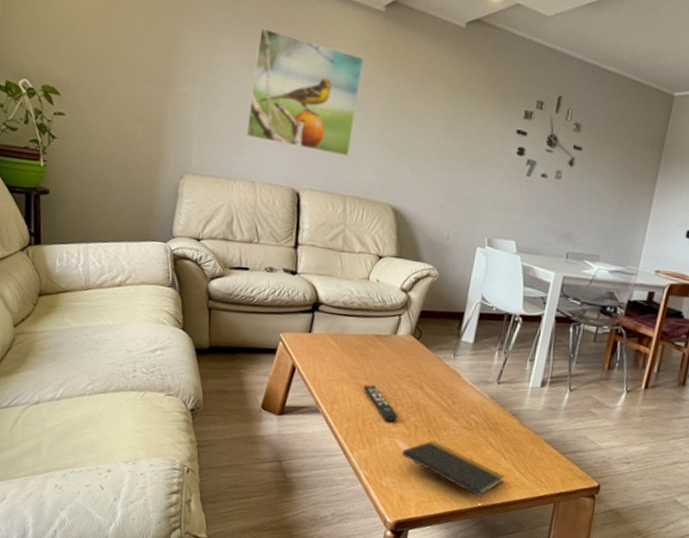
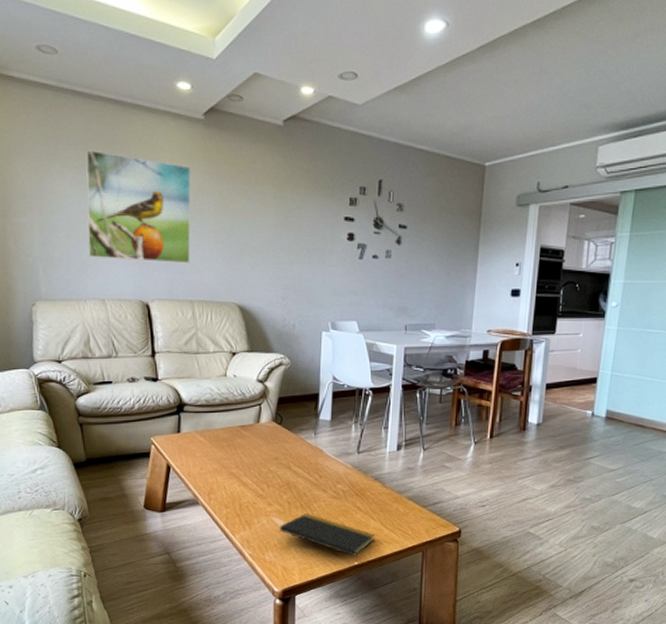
remote control: present [363,384,398,422] -> none [235,471,272,503]

